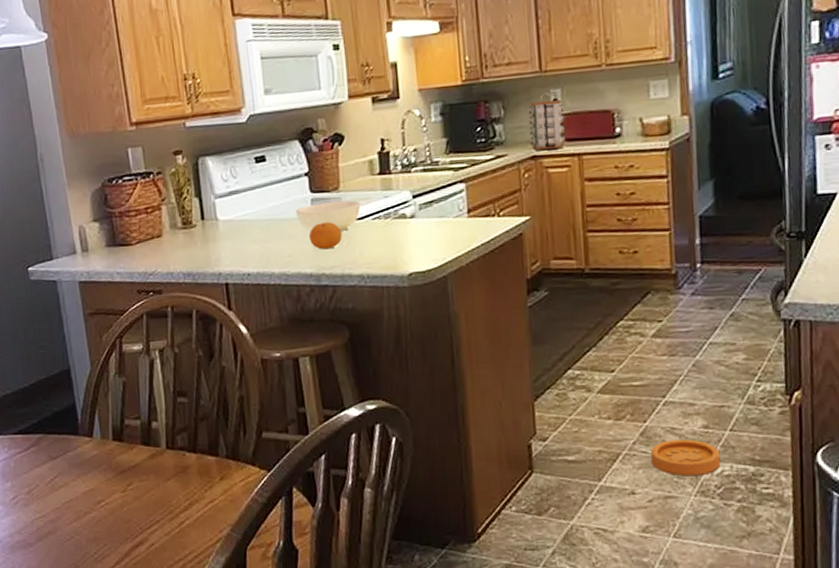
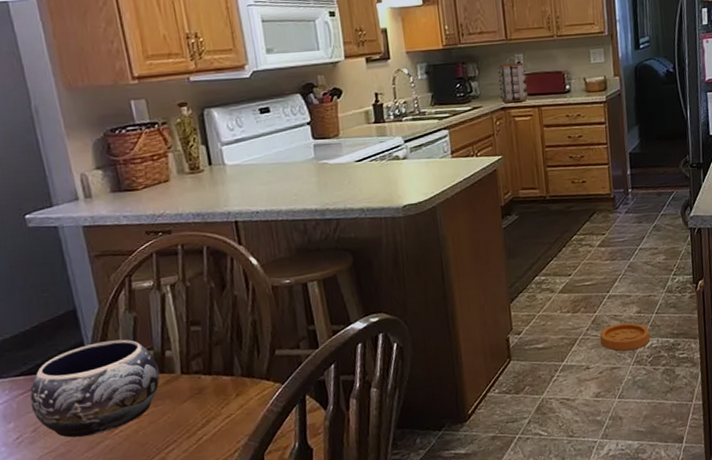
decorative bowl: none [26,405,146,505] -> present [30,339,161,438]
bowl: present [295,200,361,231] -> none [299,145,359,172]
fruit: present [308,222,342,250] -> none [312,164,343,188]

